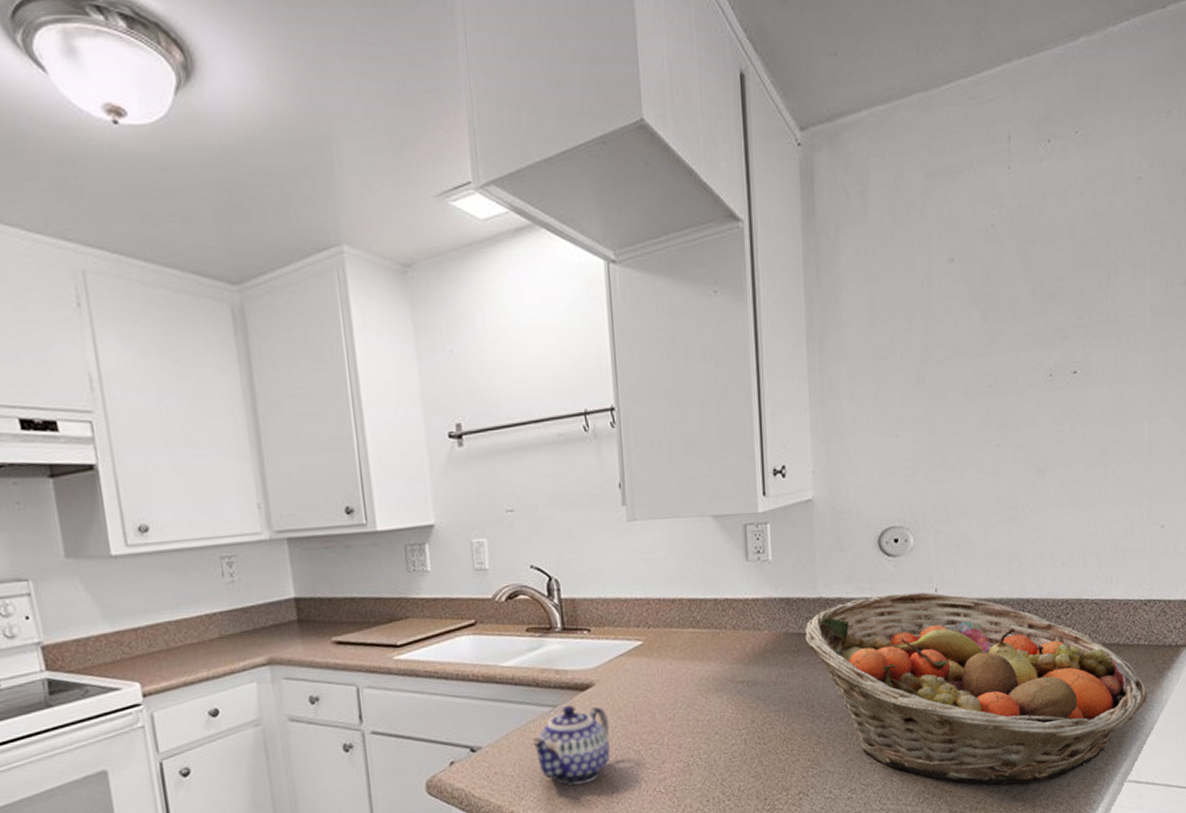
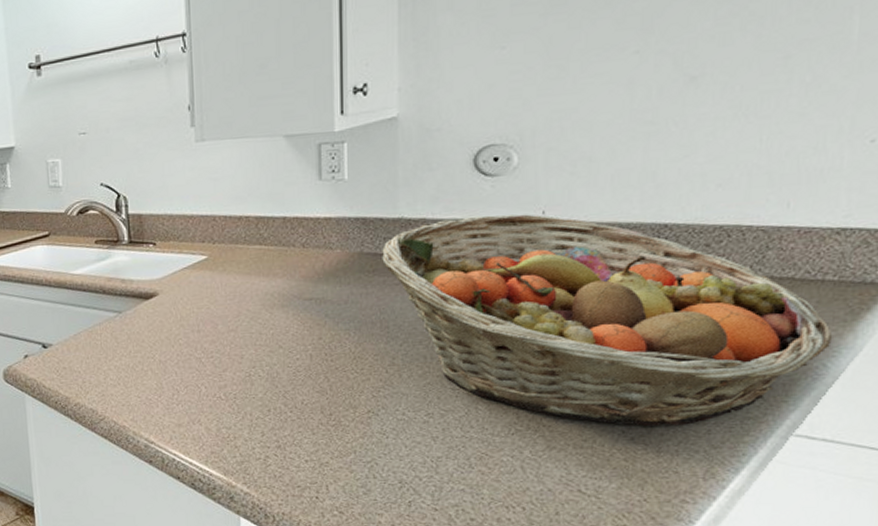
teapot: present [531,705,610,785] -> none [97,311,172,385]

